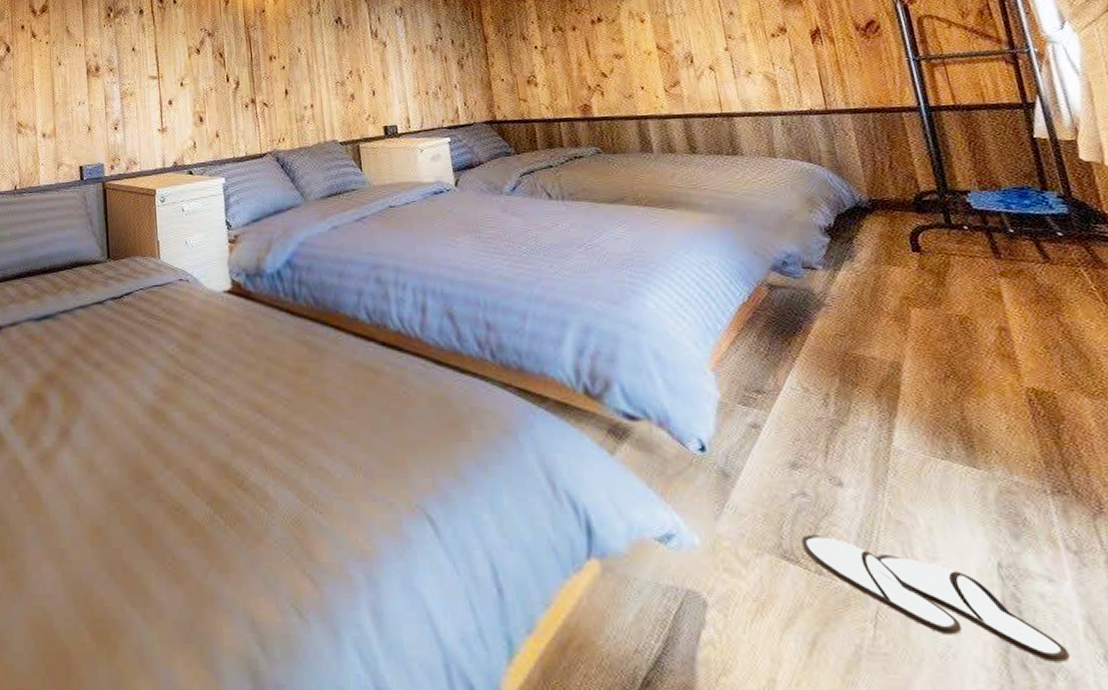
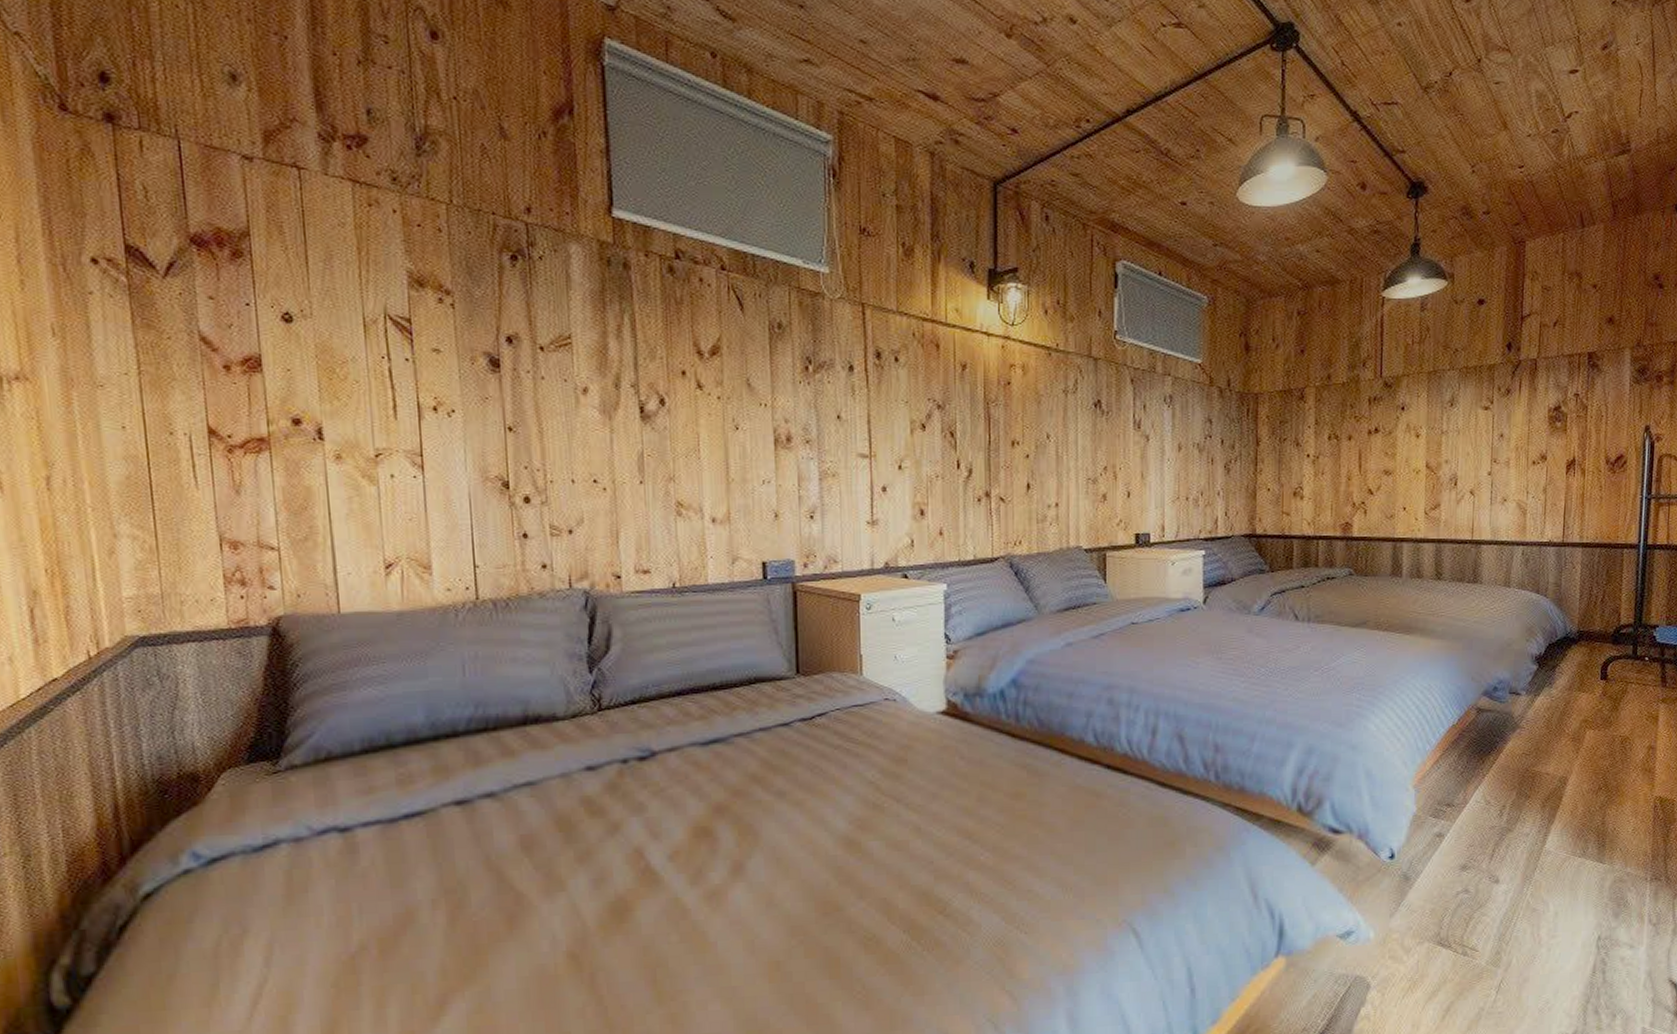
slippers: present [801,535,1071,662] -> none [1456,924,1630,1007]

